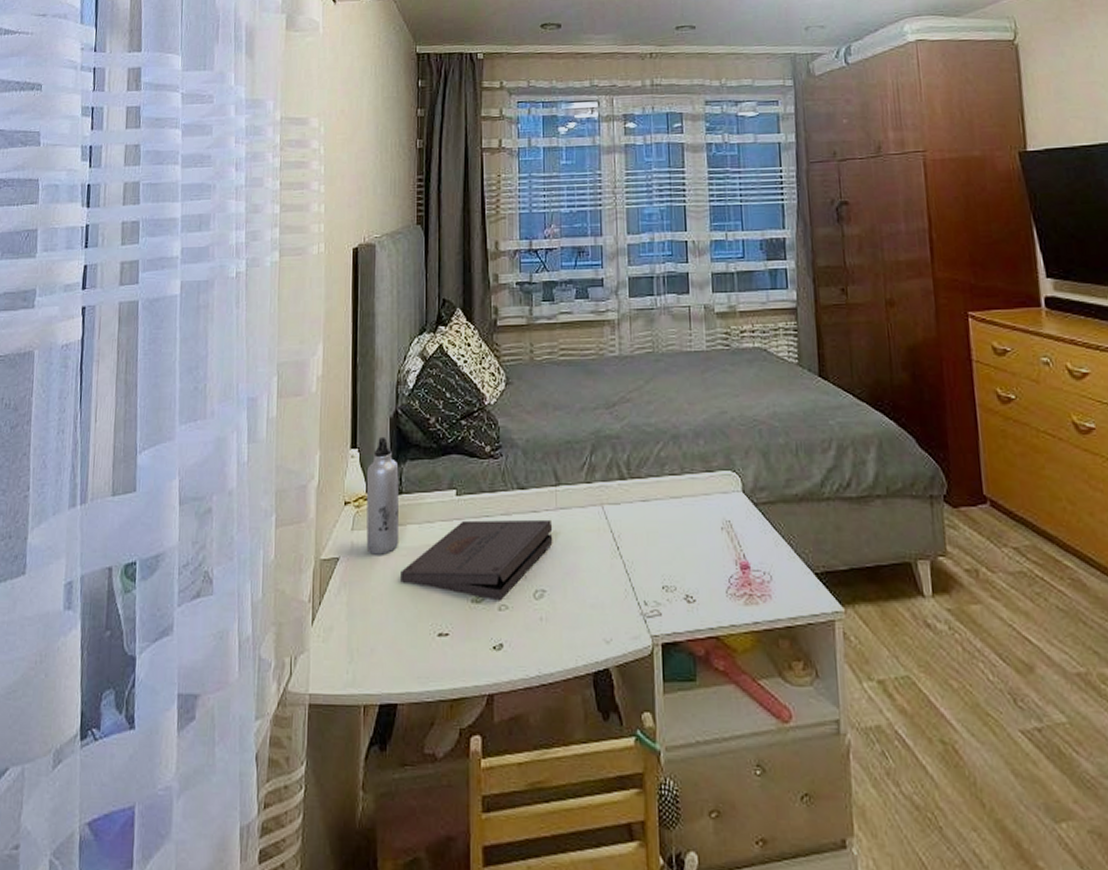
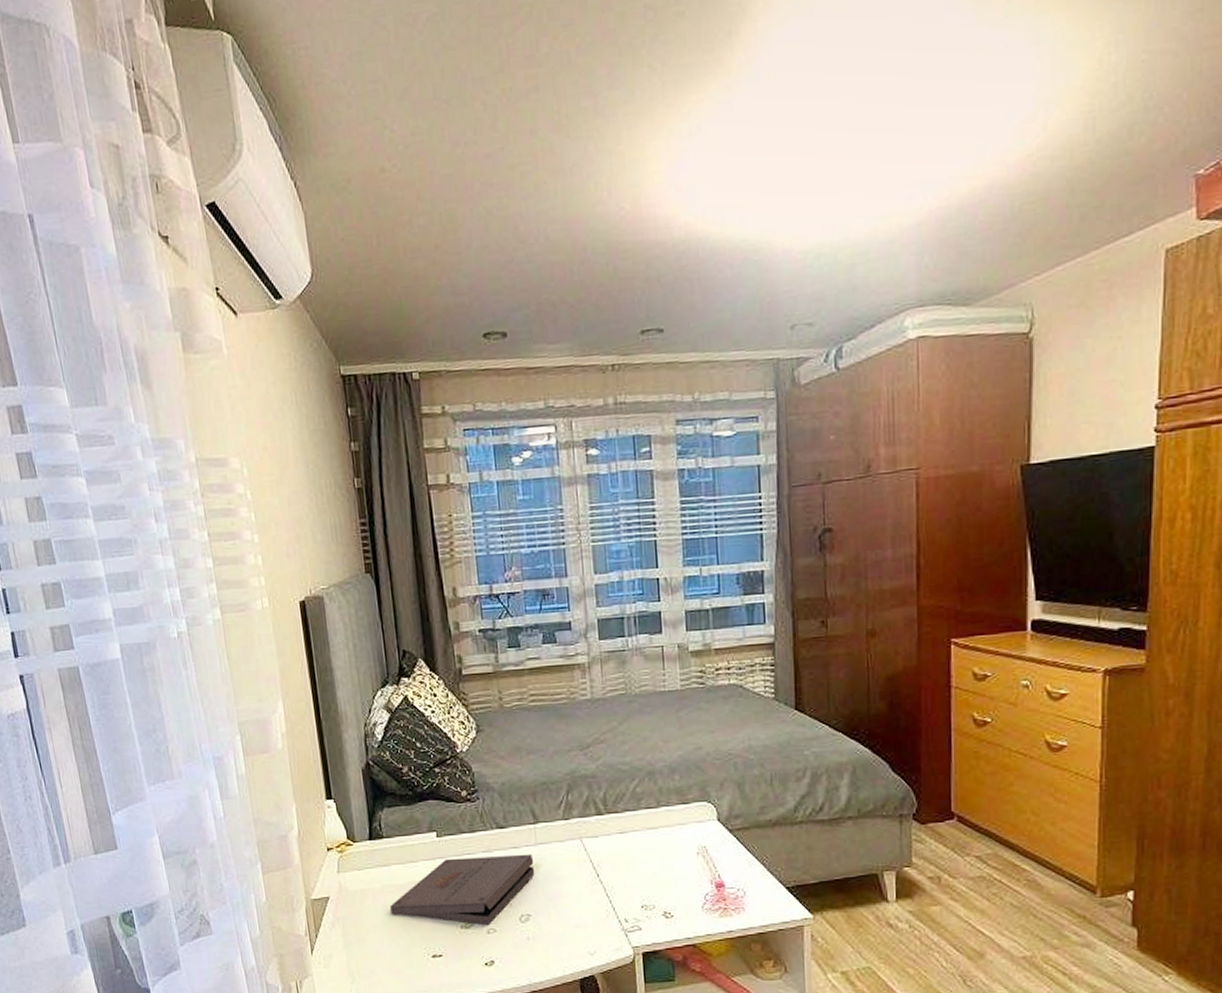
water bottle: present [366,436,400,555] -> none [345,787,385,893]

